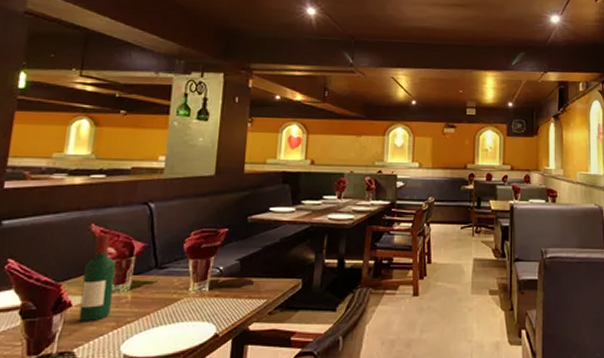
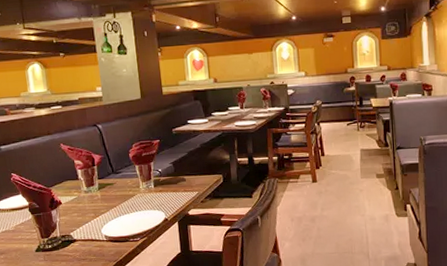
wine bottle: present [79,234,116,321] -> none [63,151,89,214]

